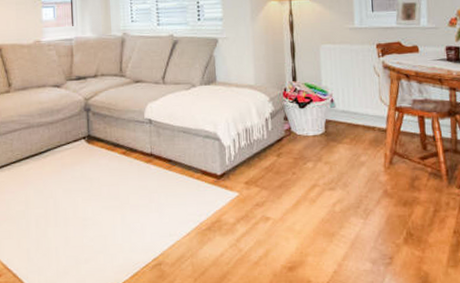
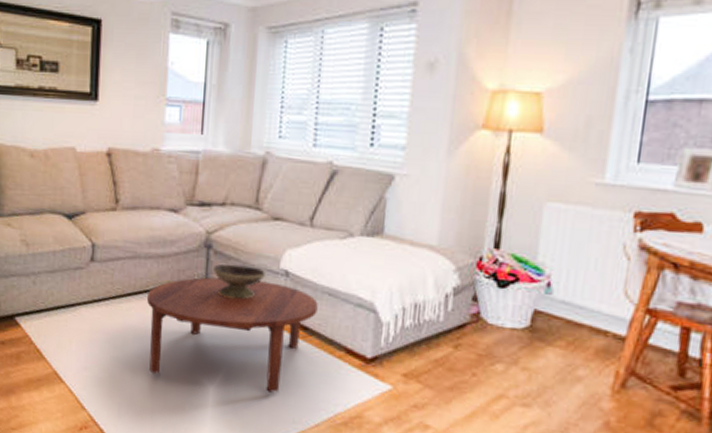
coffee table: none [42,130,177,219] -> present [146,277,318,393]
decorative bowl: none [92,120,134,147] -> present [212,264,265,299]

